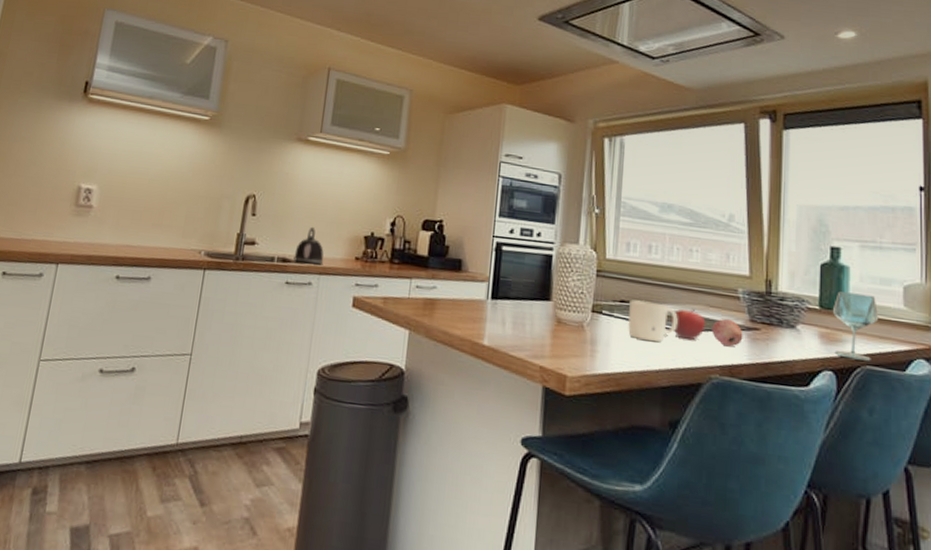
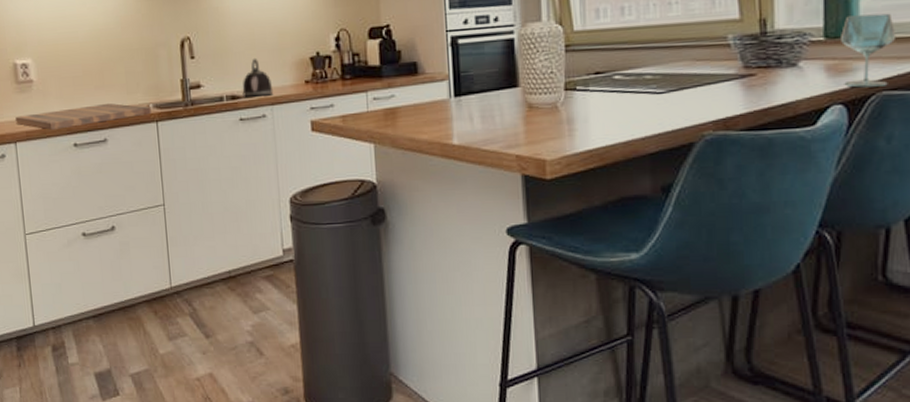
cutting board: none [63,238,202,262] -> present [15,103,151,130]
mug: present [628,299,678,343] -> none [605,67,661,110]
fruit: present [670,308,706,340] -> none [653,66,694,100]
fruit: present [712,318,743,347] -> none [700,69,737,100]

